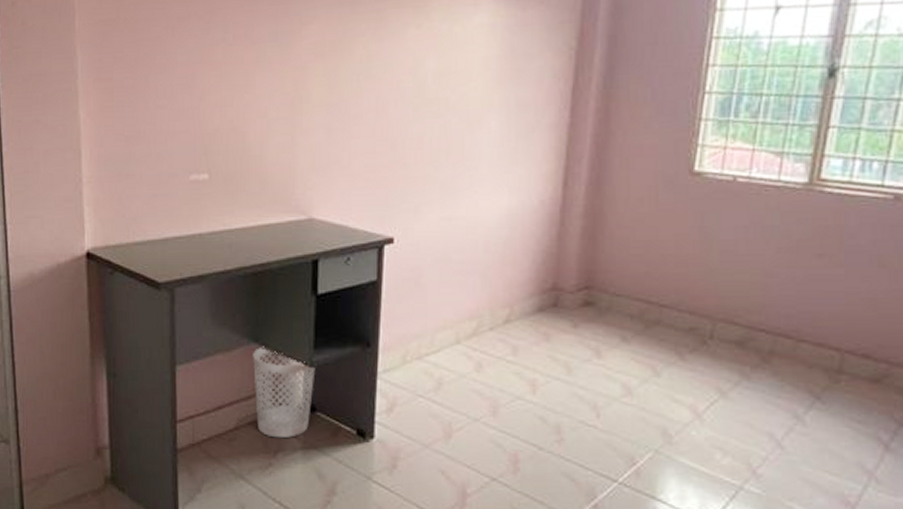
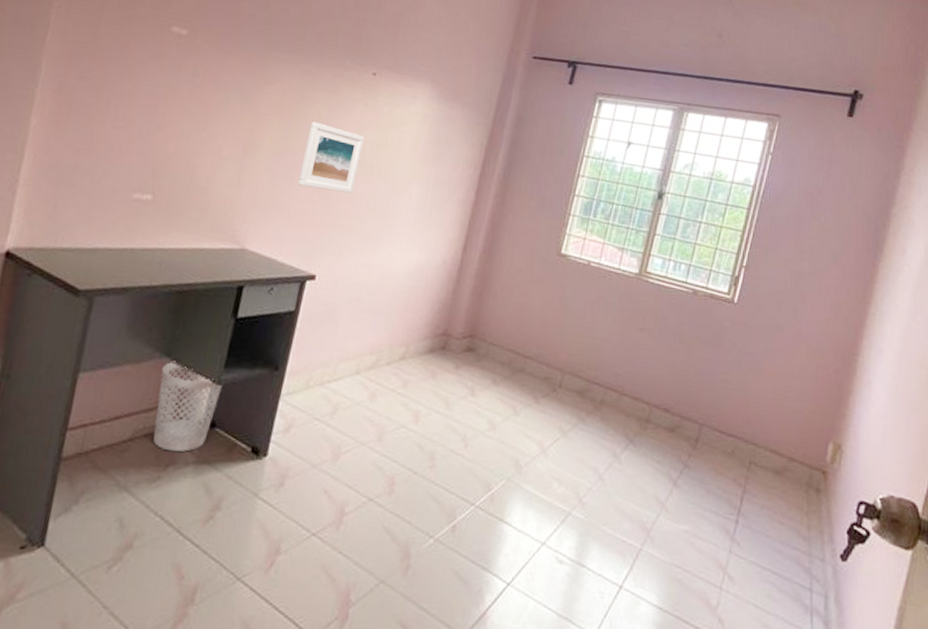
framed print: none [356,59,424,138] -> present [297,121,365,193]

